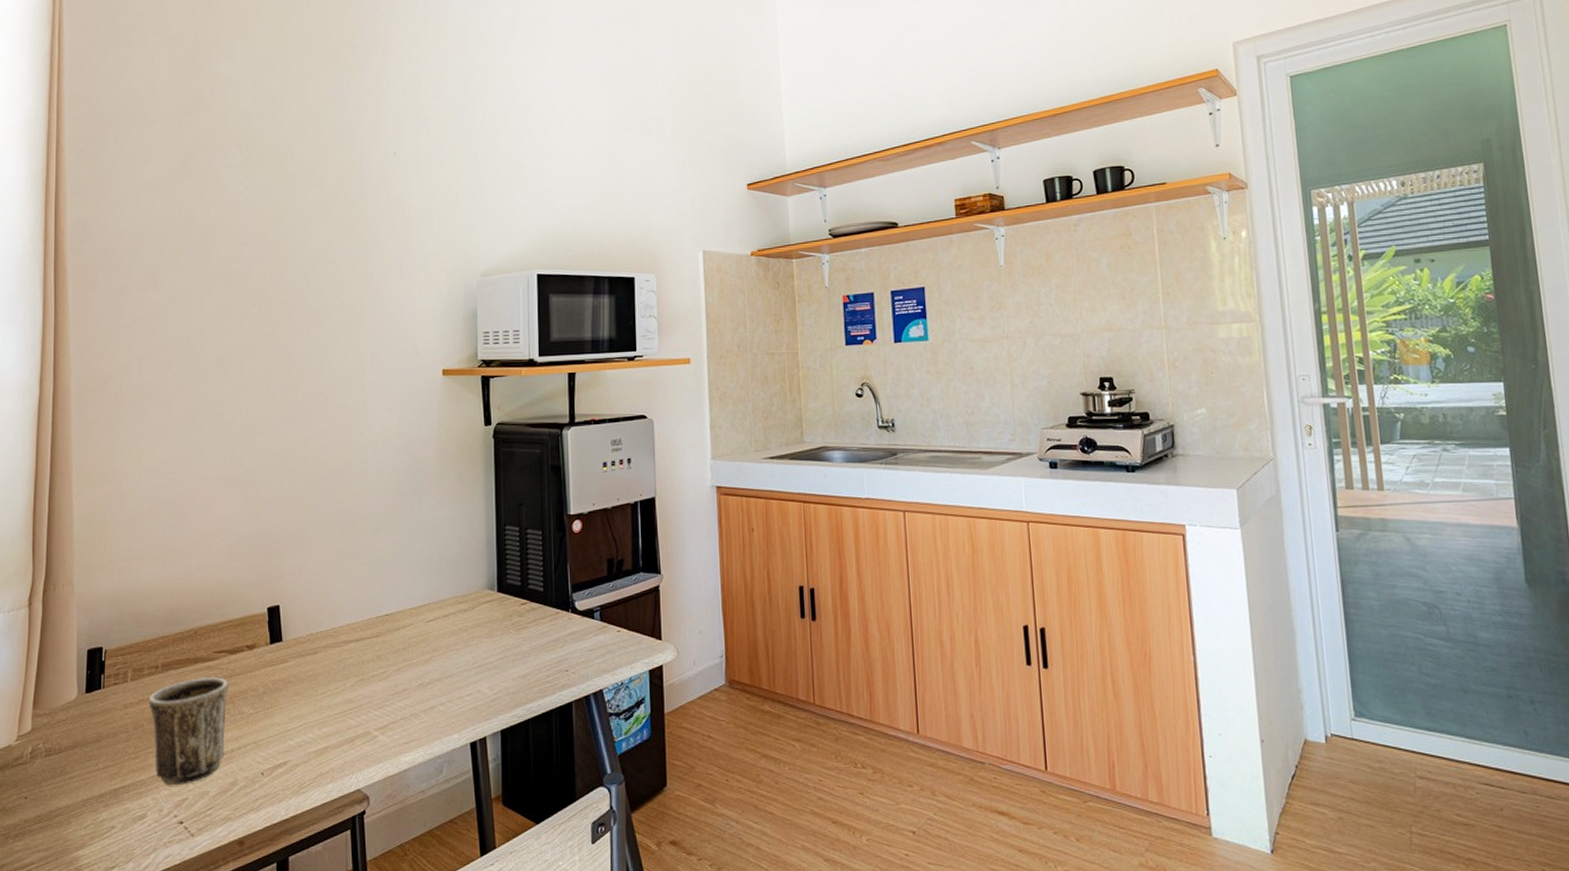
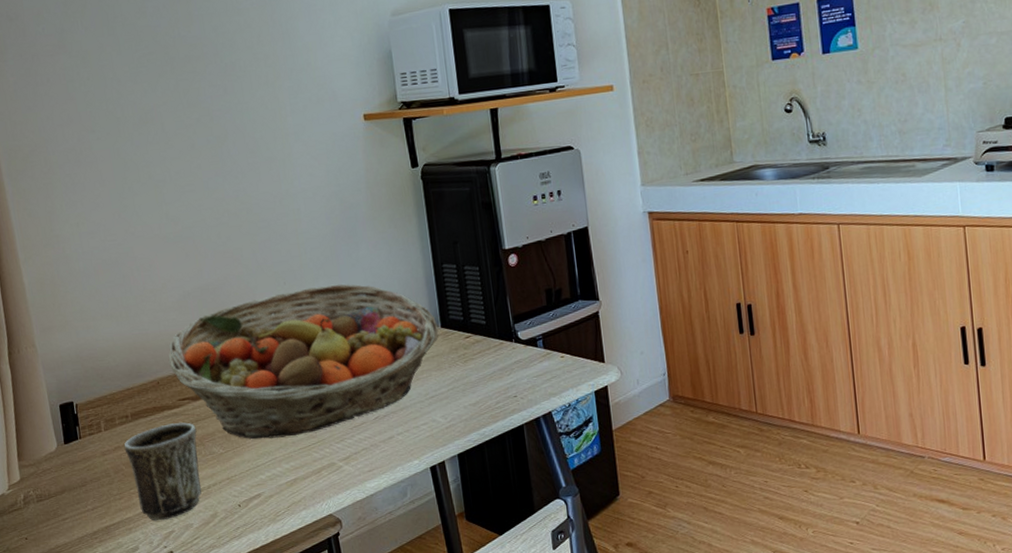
fruit basket: none [211,539,494,701] -> present [168,283,439,440]

